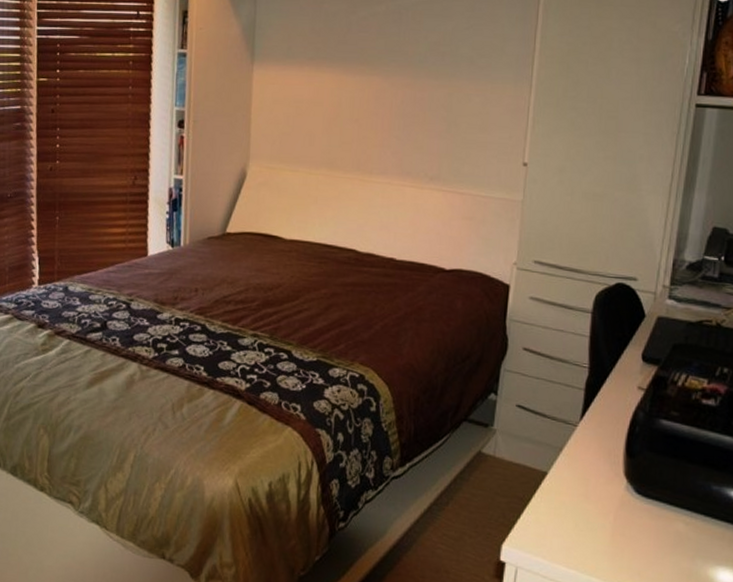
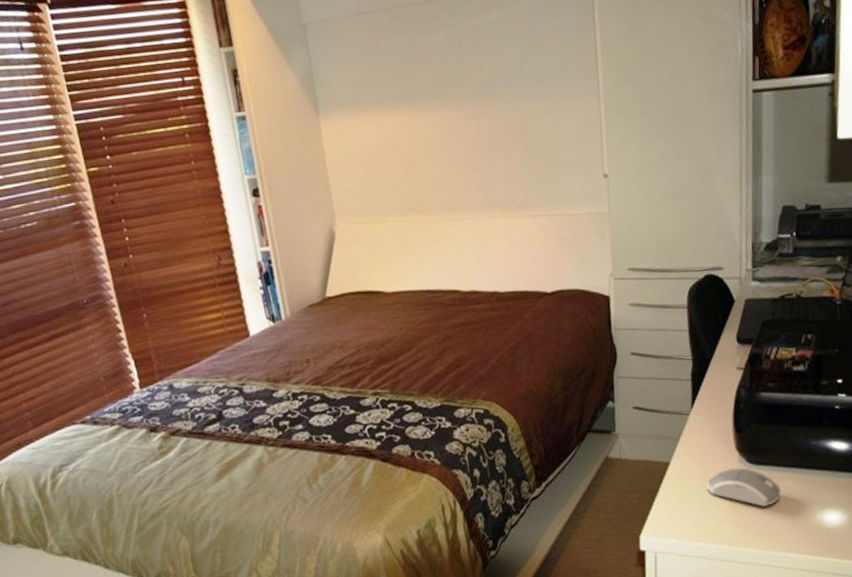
computer mouse: none [584,494,670,547] -> present [706,467,781,508]

